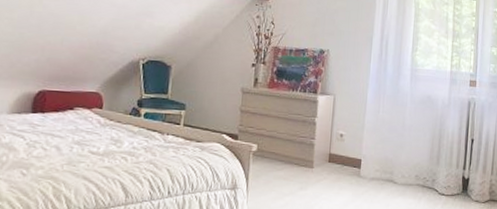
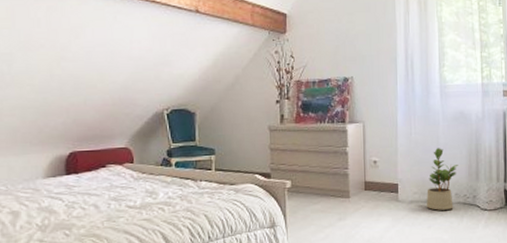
potted plant: none [387,129,421,191] -> present [427,148,458,210]

